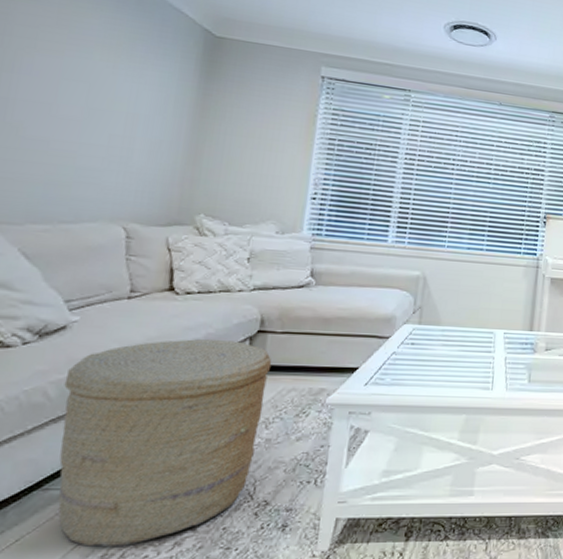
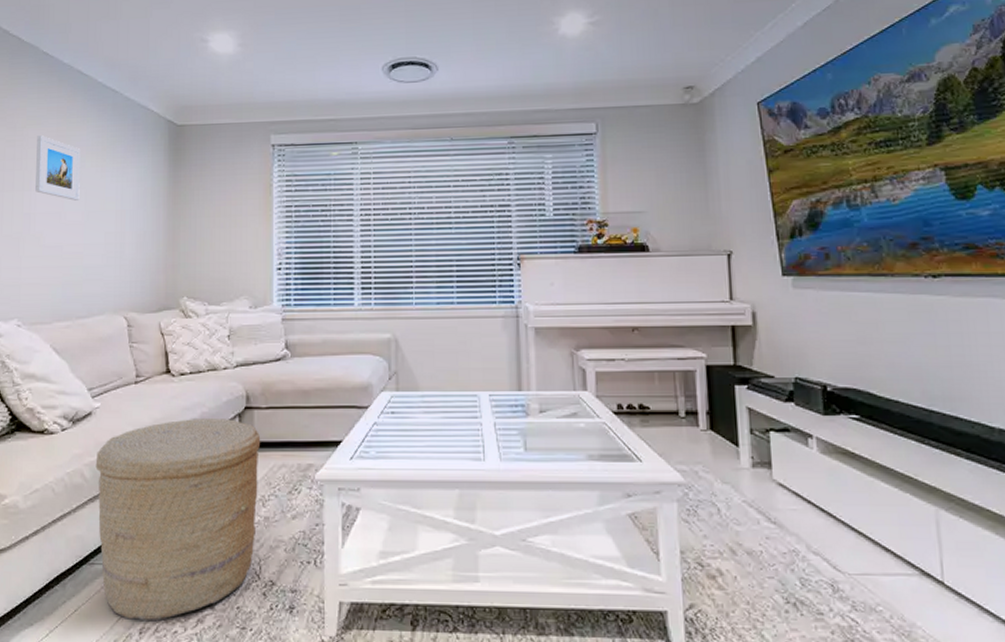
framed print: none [19,13,88,94] -> present [35,135,81,201]

